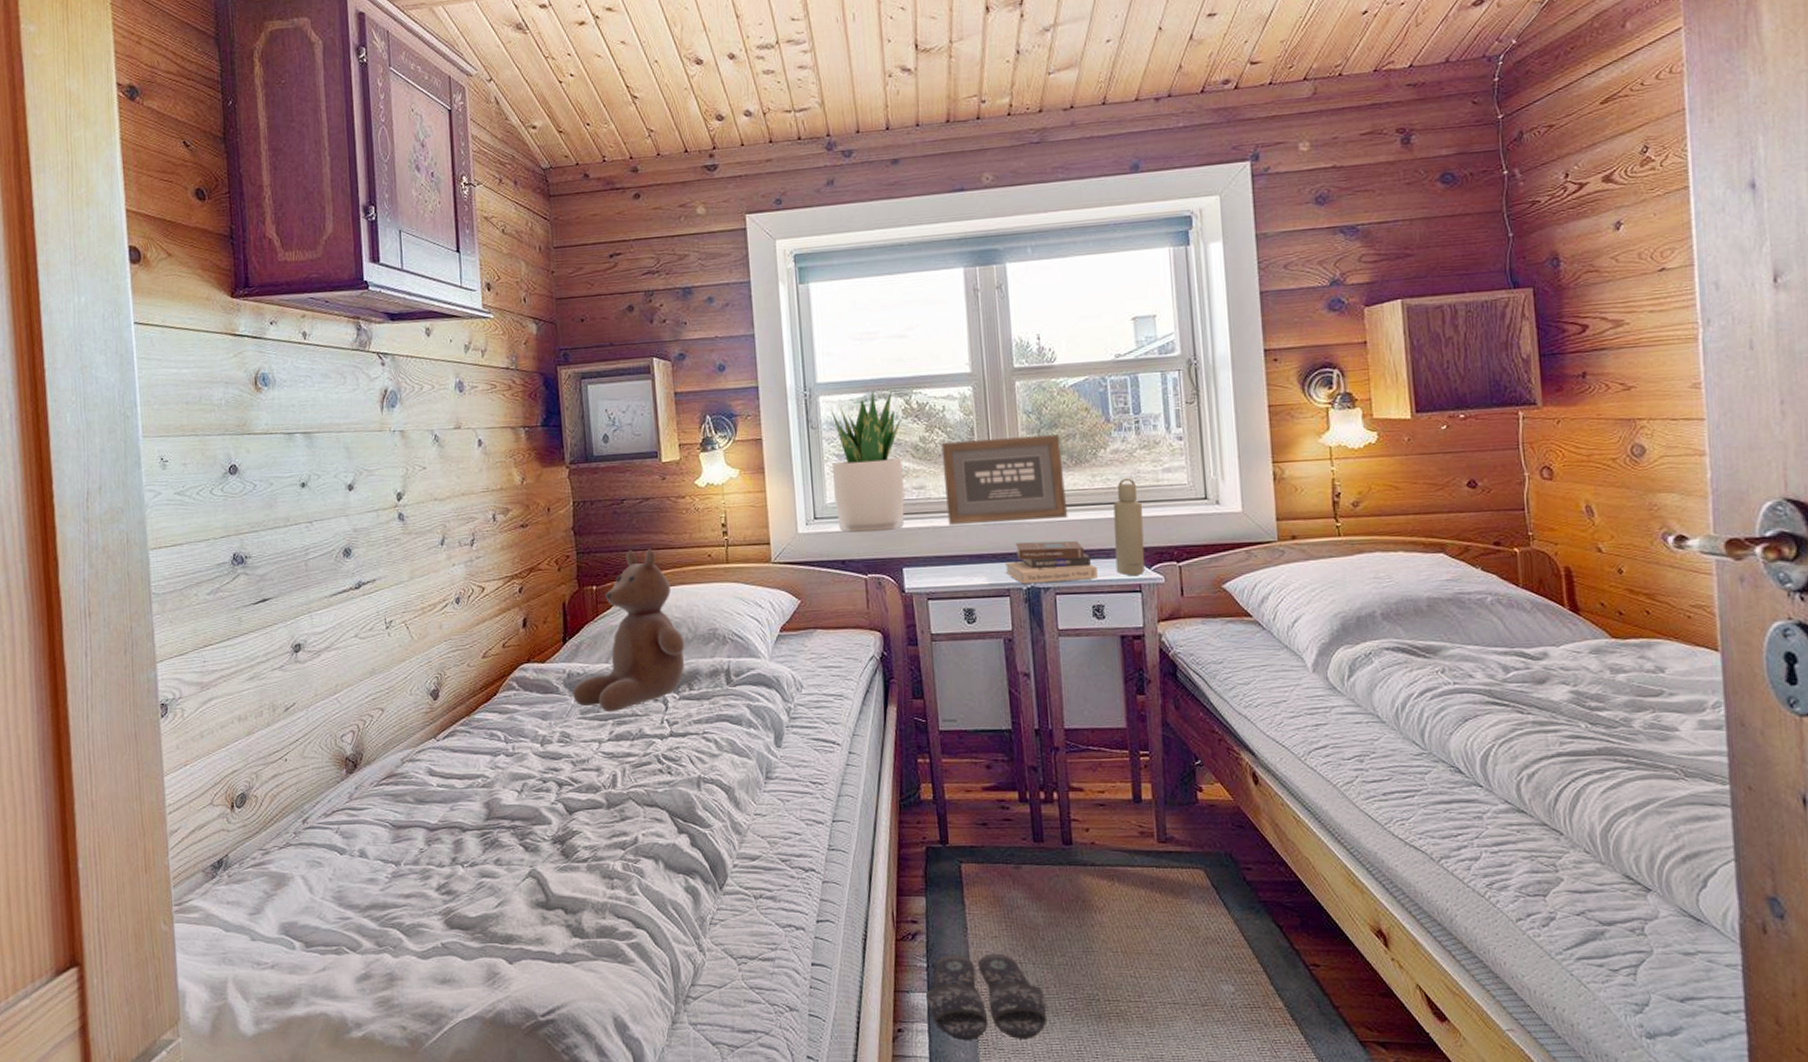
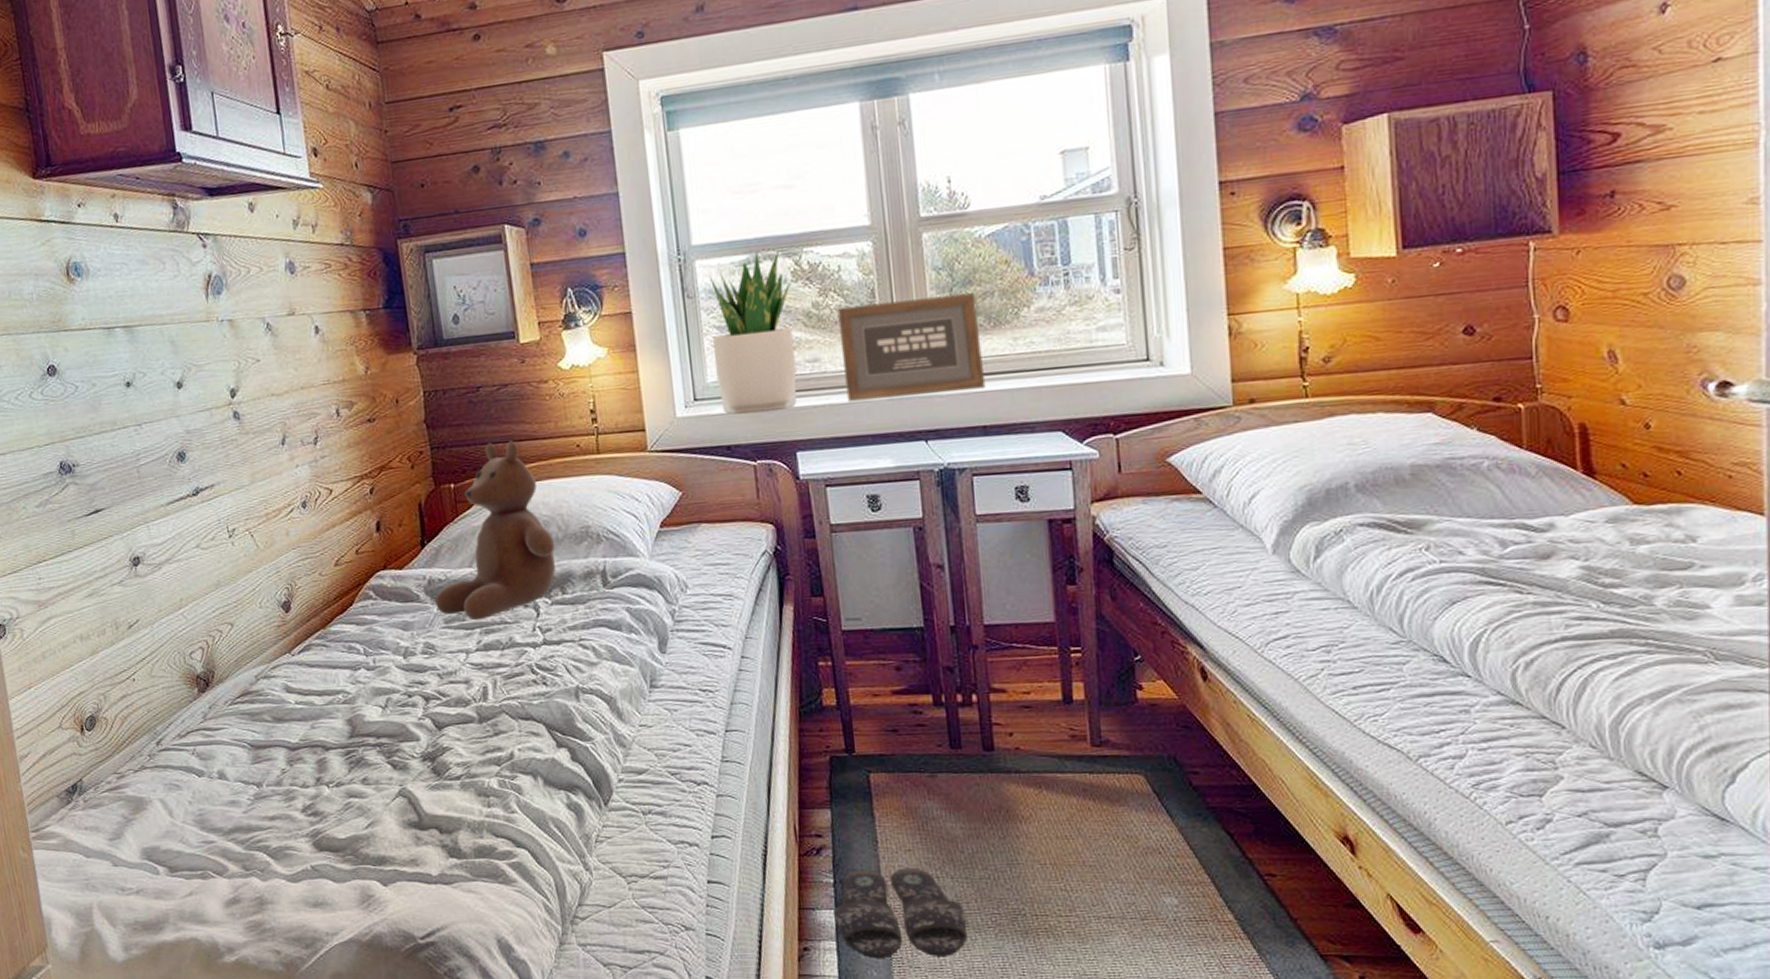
books: present [1004,541,1097,584] -> none [913,414,1021,466]
bottle: present [1113,477,1145,576] -> none [1038,339,1076,452]

